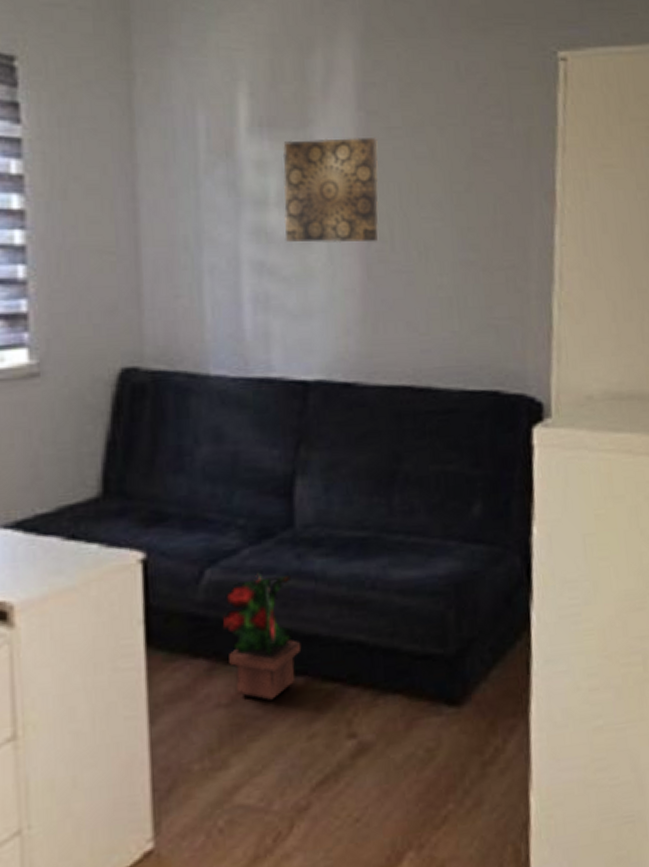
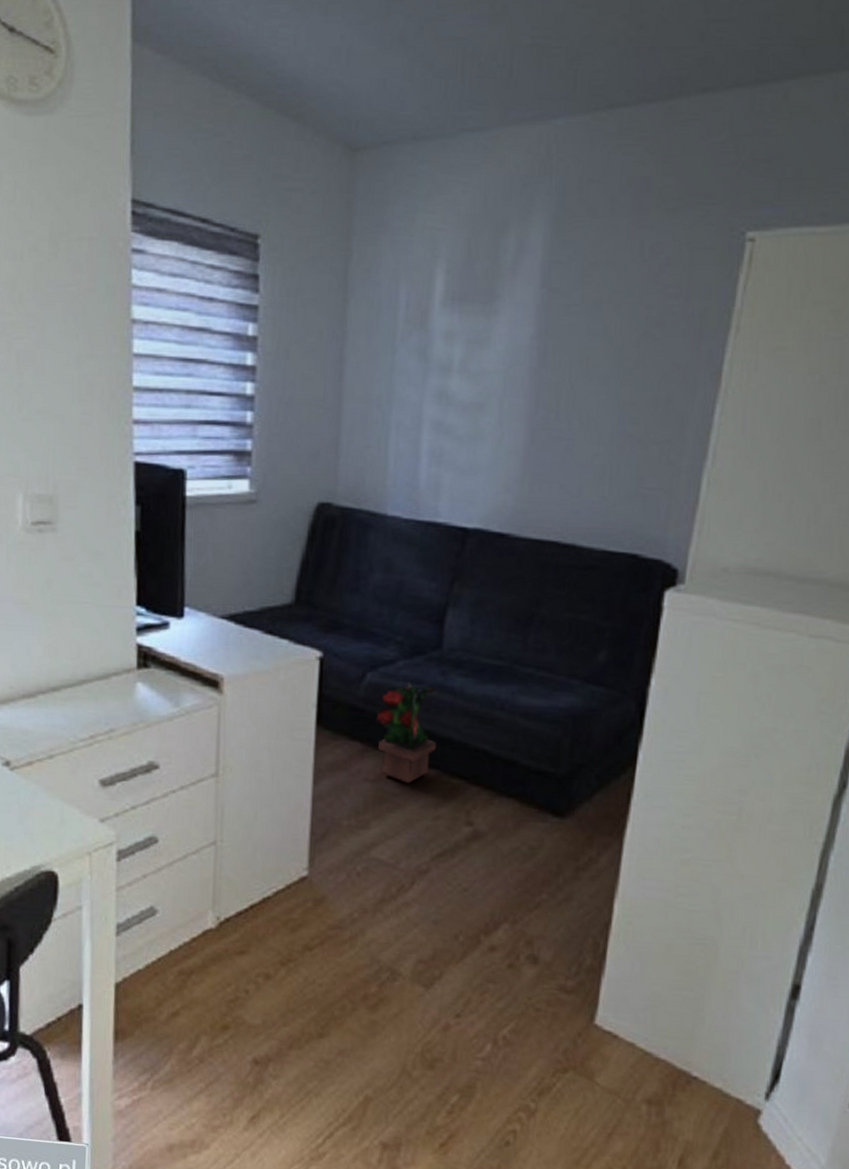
wall art: present [282,138,379,243] -> none [462,313,556,411]

